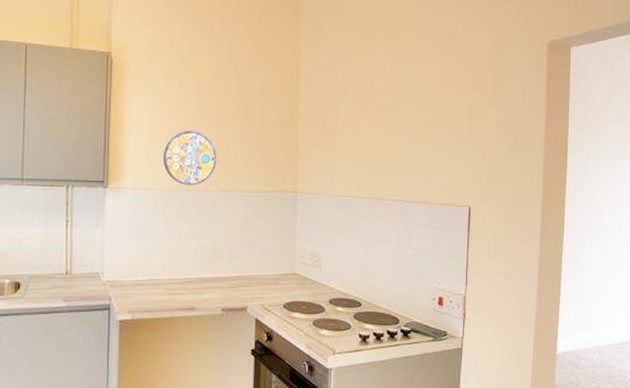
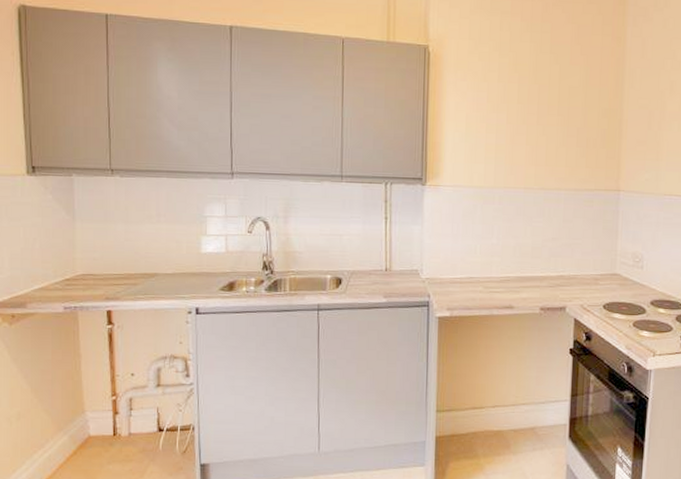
manhole cover: present [162,131,217,185] -> none [481,127,537,183]

